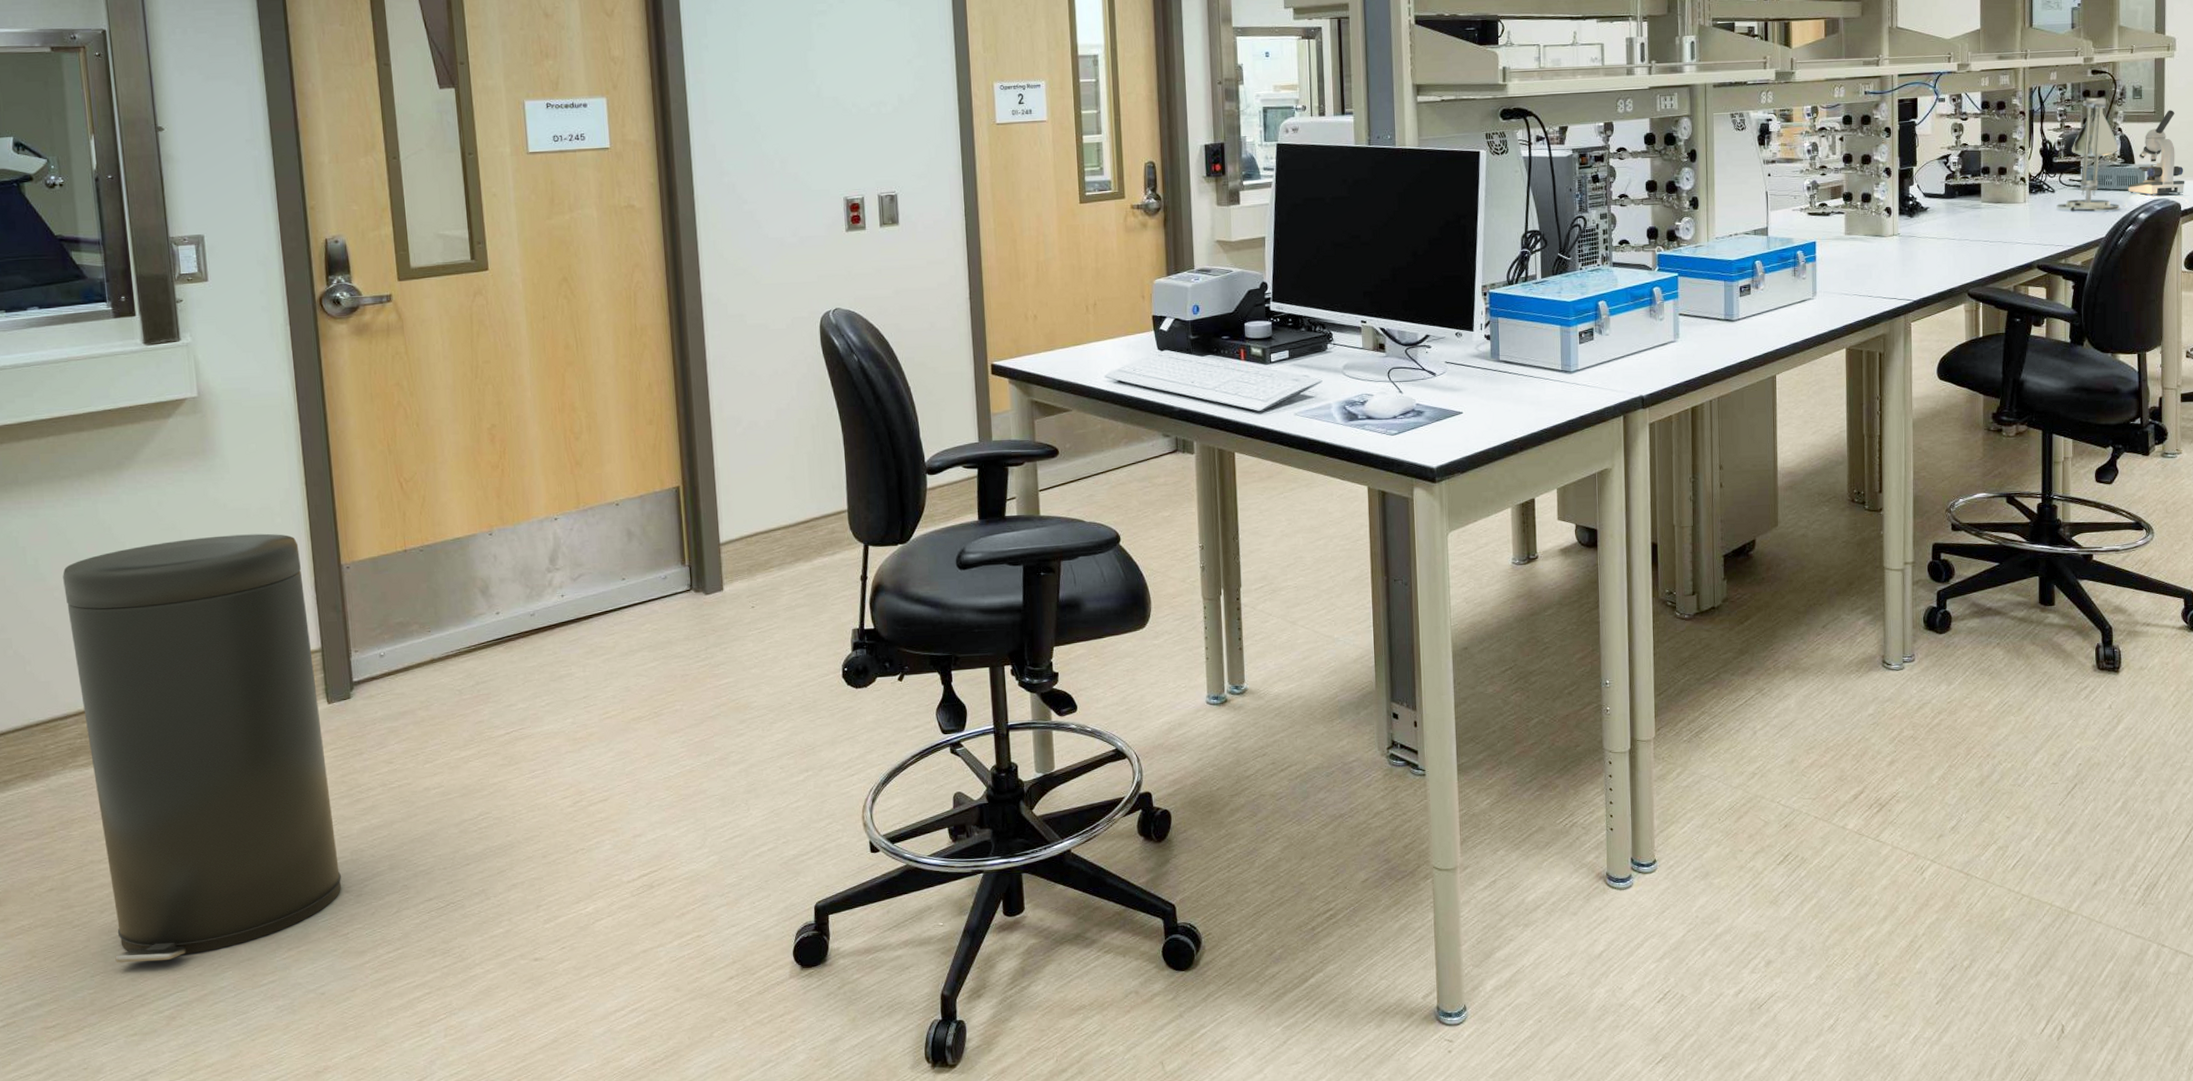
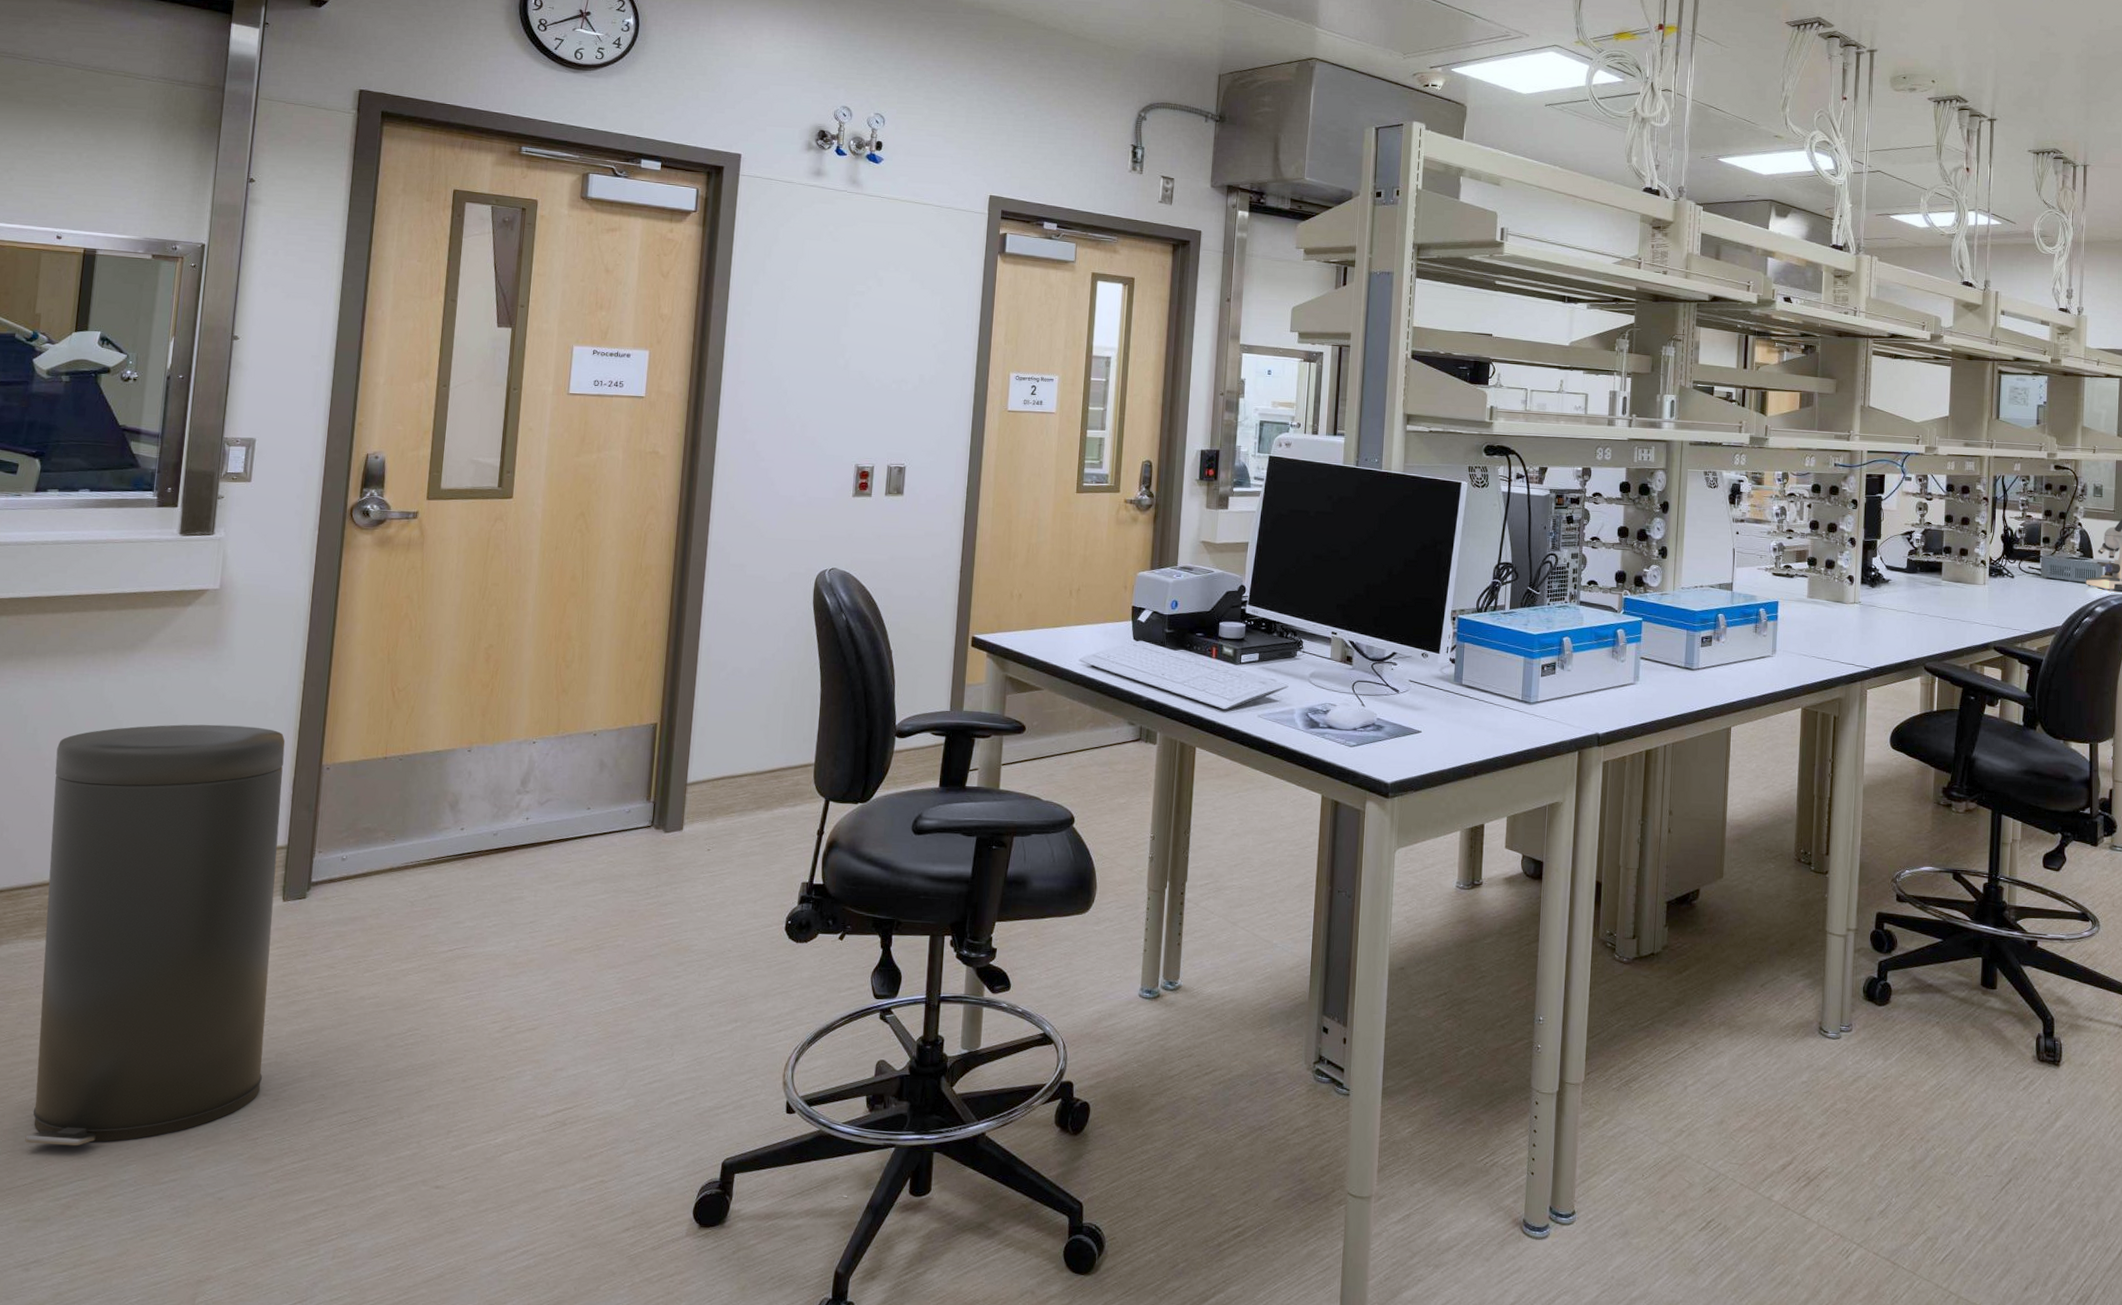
desk lamp: present [2056,97,2119,212] -> none [2015,491,2078,601]

